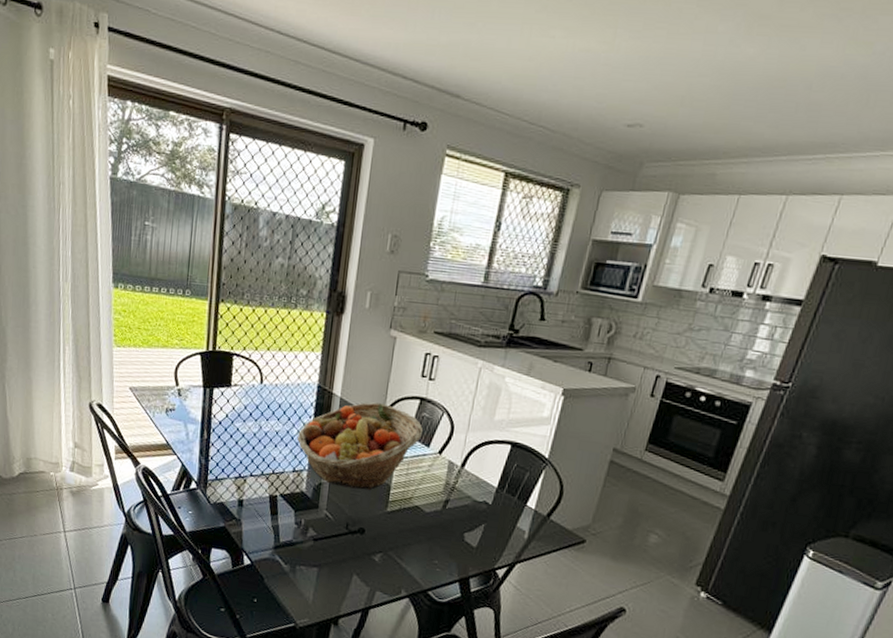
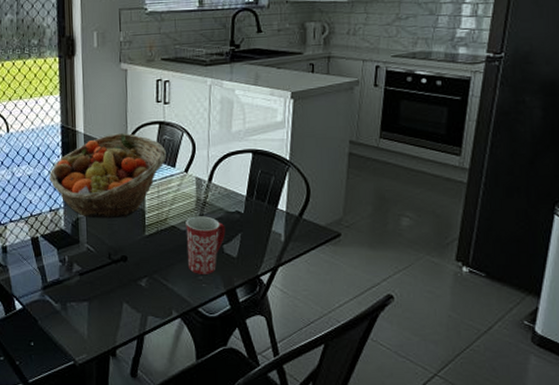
mug: none [426,500,470,560] -> present [186,216,226,274]

